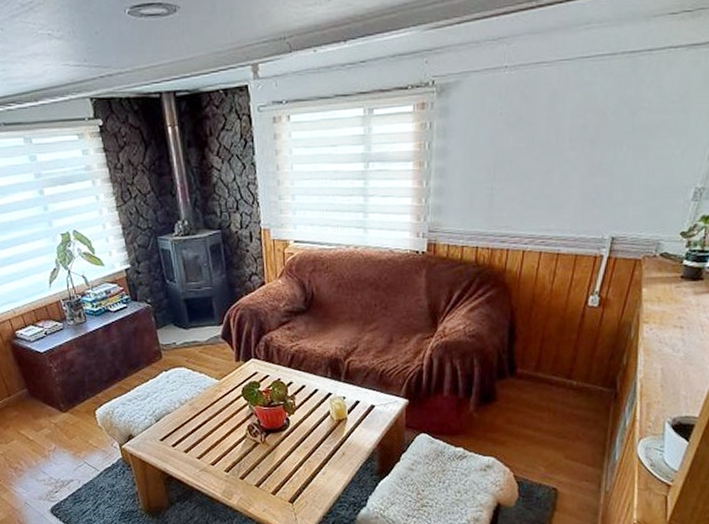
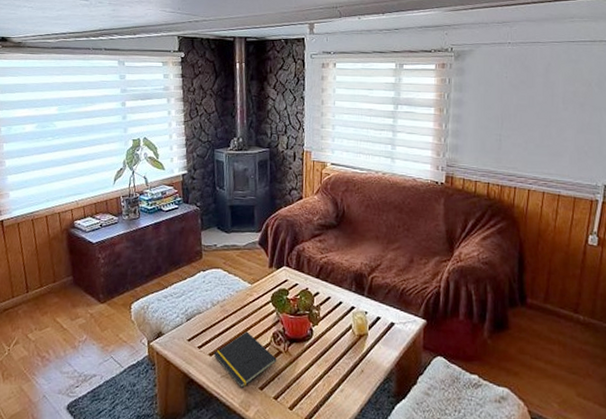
notepad: none [189,426,255,480] -> present [213,331,277,389]

